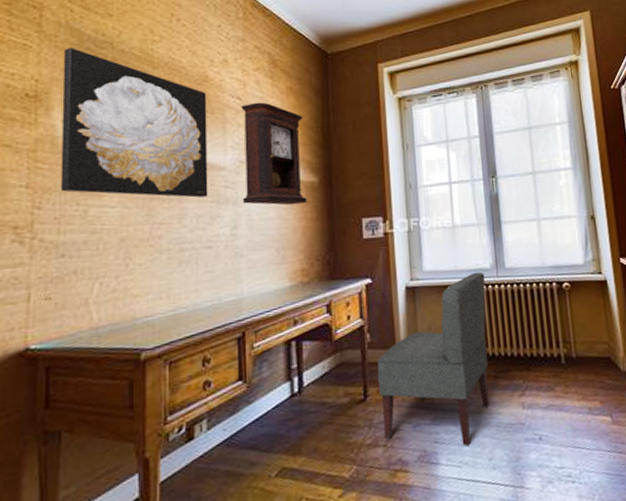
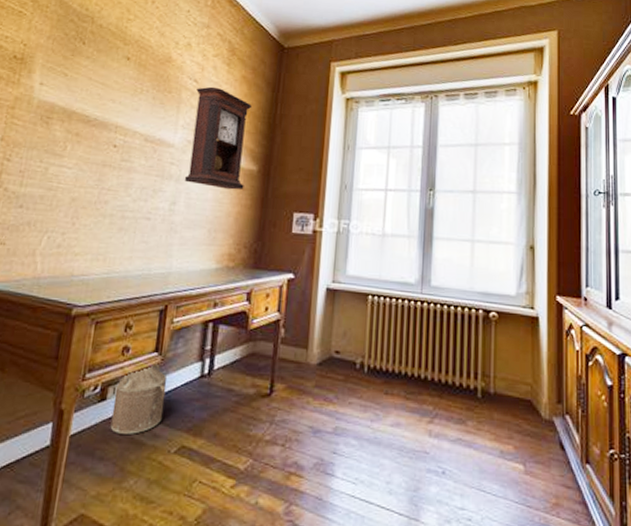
wall art: present [60,48,208,198] -> none [29,18,168,171]
watering can: none [202,392,258,470] -> present [110,363,167,434]
chair: present [377,272,490,446] -> none [283,285,409,464]

